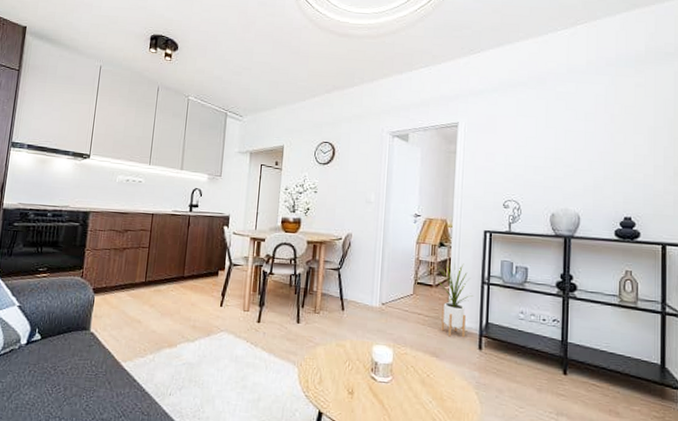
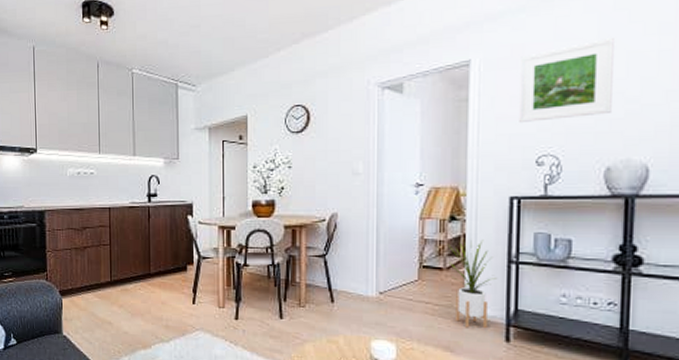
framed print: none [492,119,556,175] -> present [519,38,614,124]

